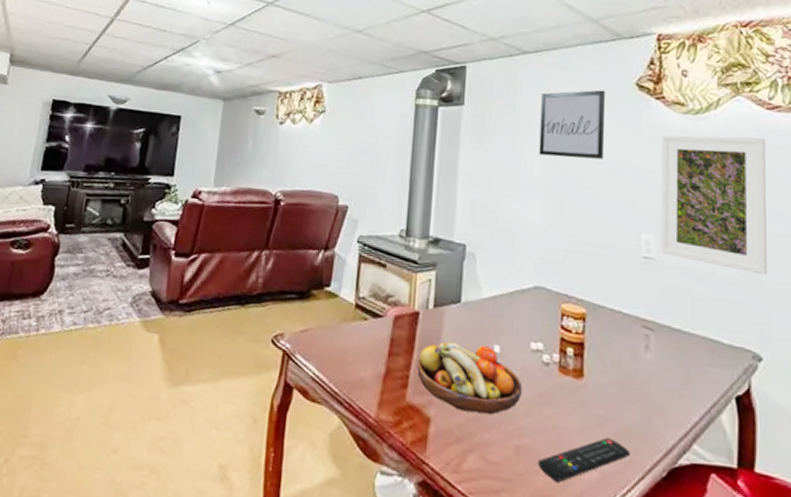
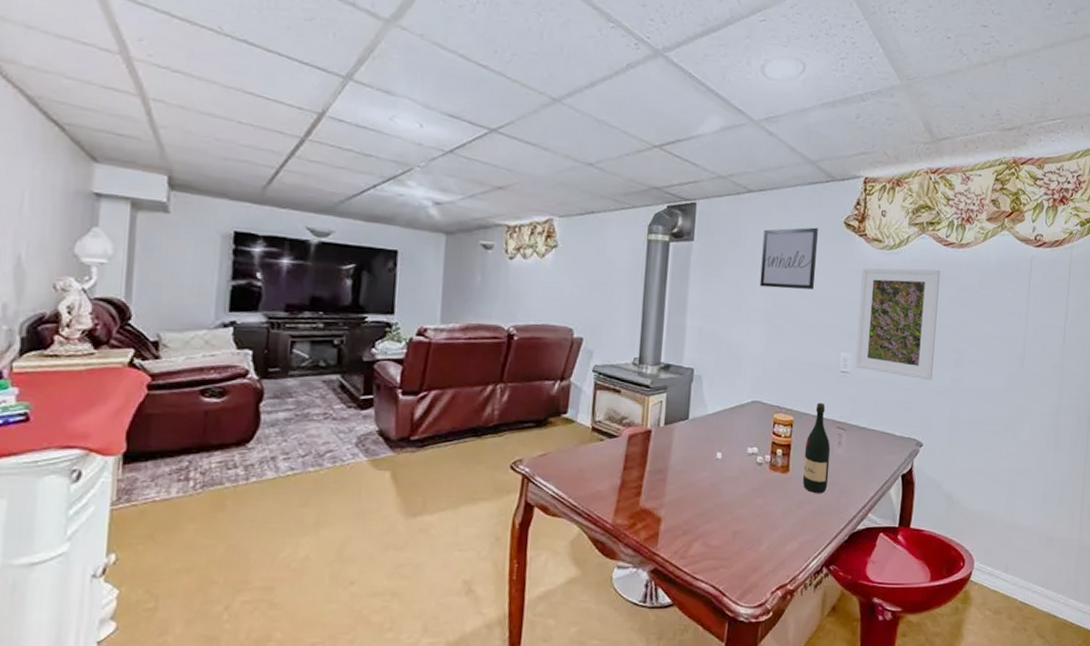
fruit bowl: present [417,341,523,415] -> none [649,453,740,510]
remote control: present [537,437,631,482] -> none [750,516,822,554]
wine bottle: none [601,293,636,411] -> present [802,402,831,494]

